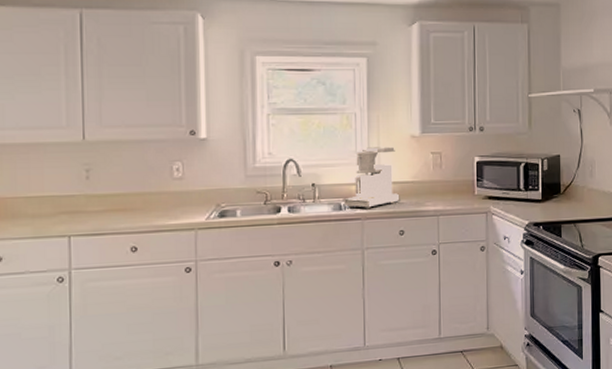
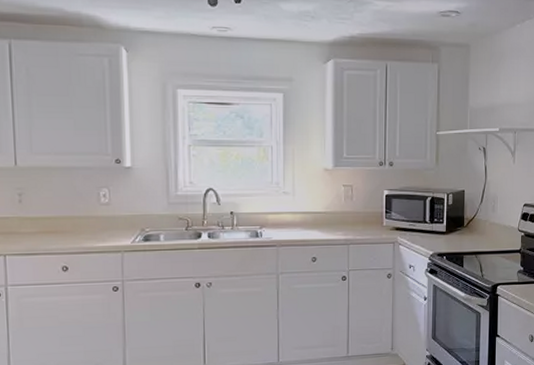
coffee maker: present [344,146,400,210] -> none [261,179,313,237]

